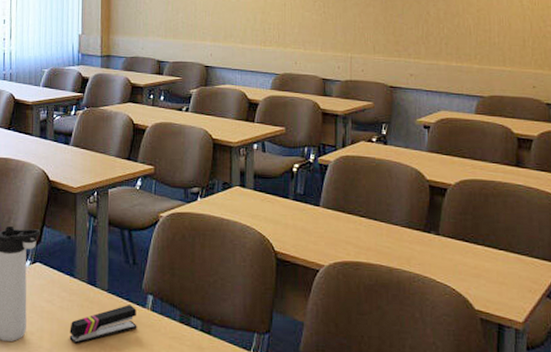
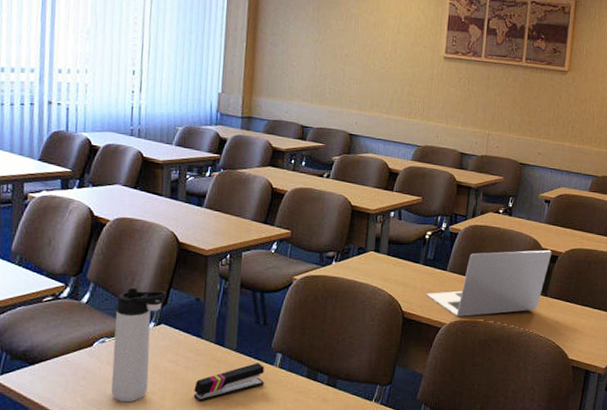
laptop: none [299,181,440,258] -> present [426,249,552,317]

